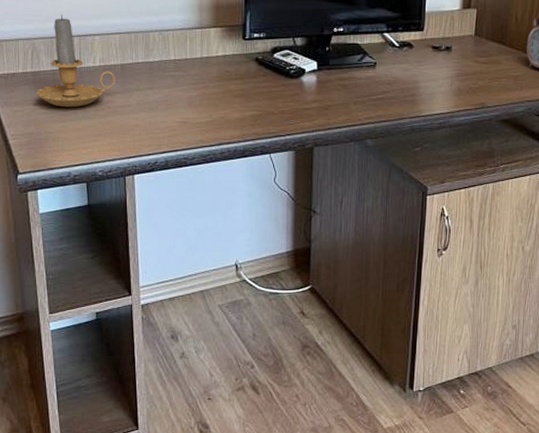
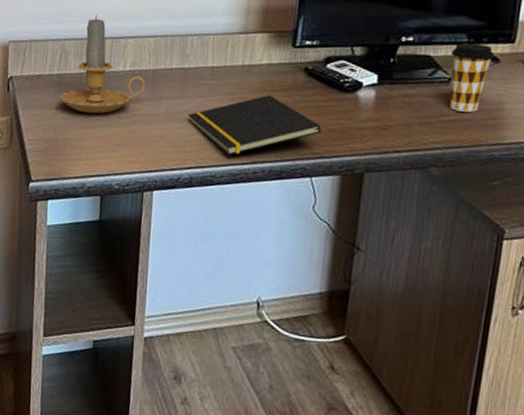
notepad: none [158,83,274,138] -> present [188,94,321,155]
coffee cup: none [375,32,409,91] -> present [450,43,495,112]

